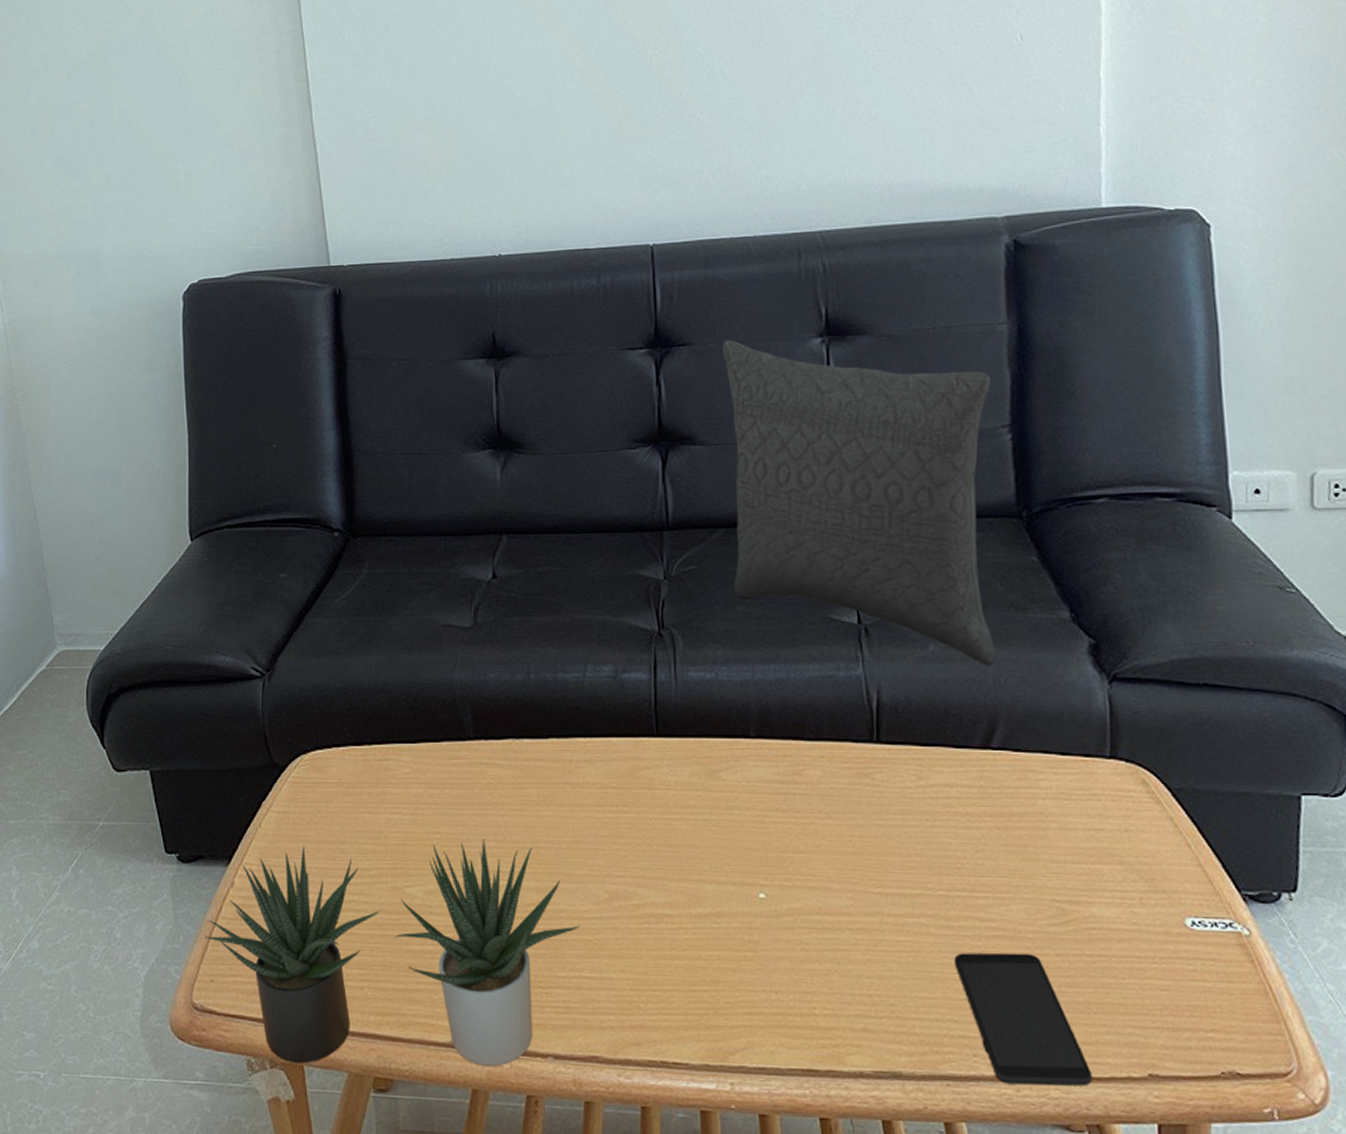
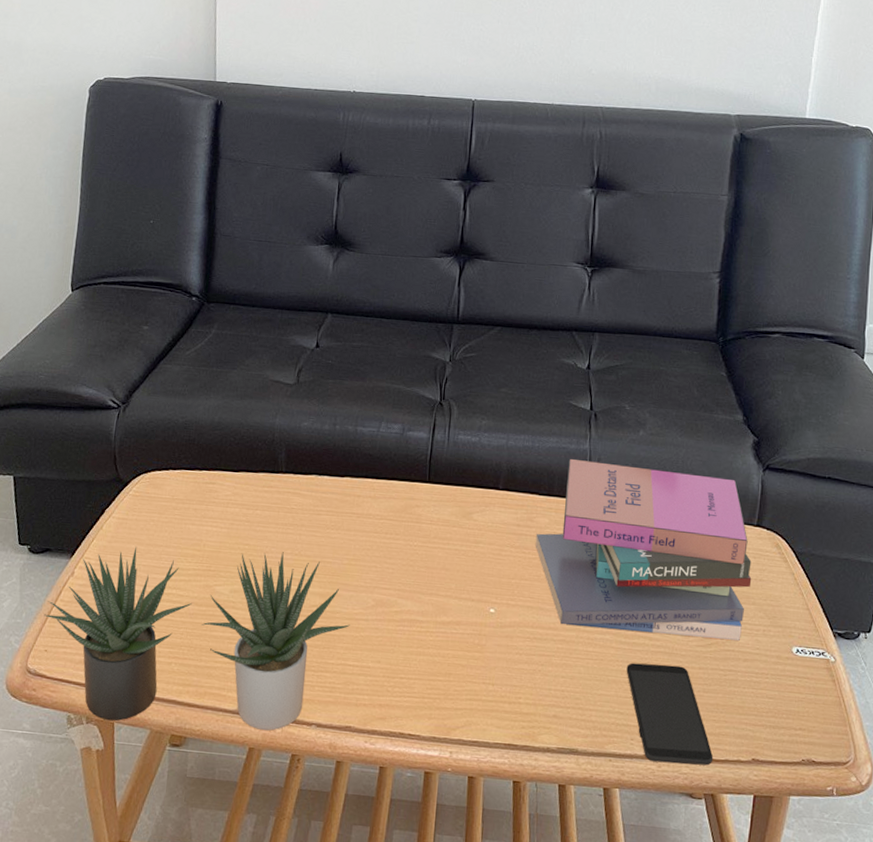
pillow: present [723,340,995,667] -> none [501,181,710,451]
books: none [807,689,1114,916] -> present [535,458,752,642]

